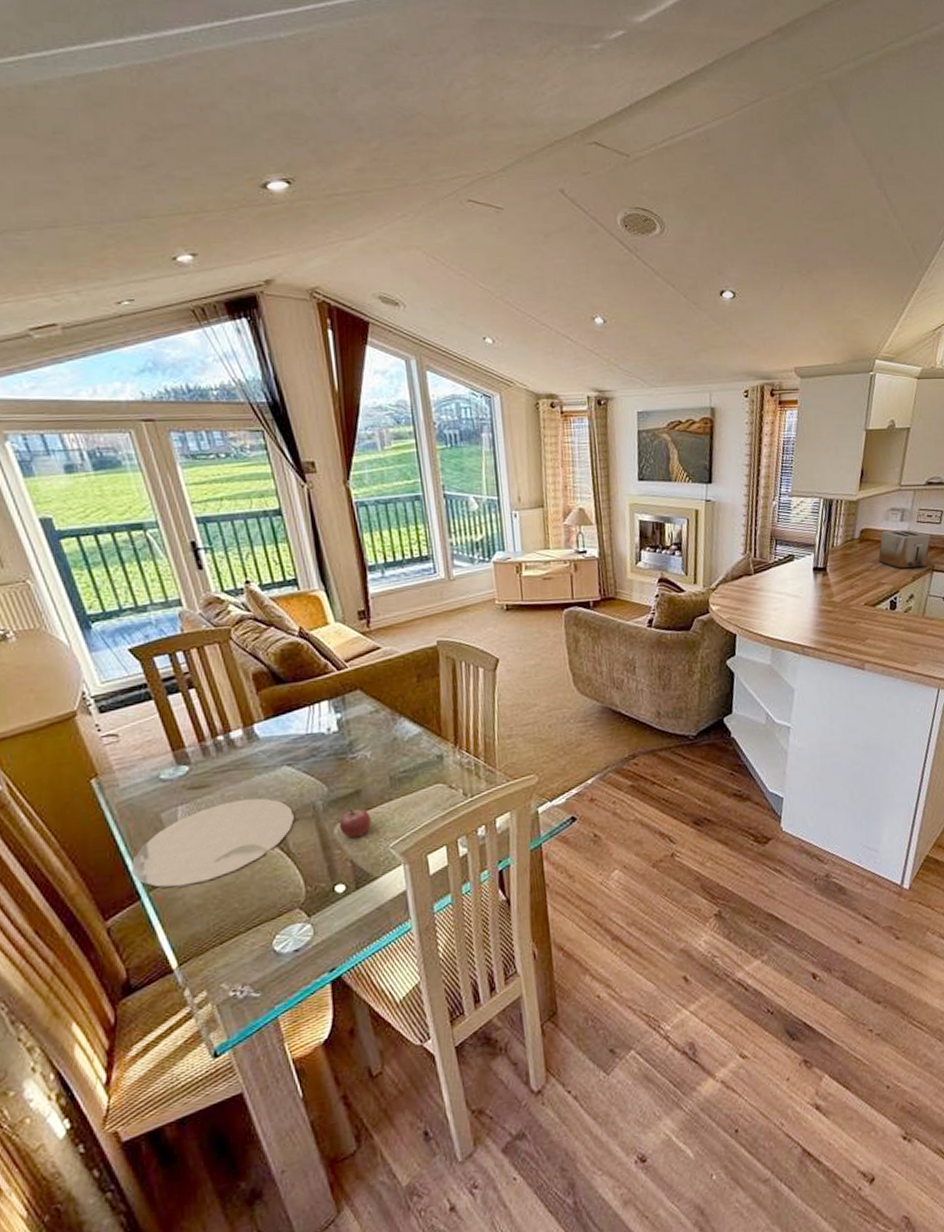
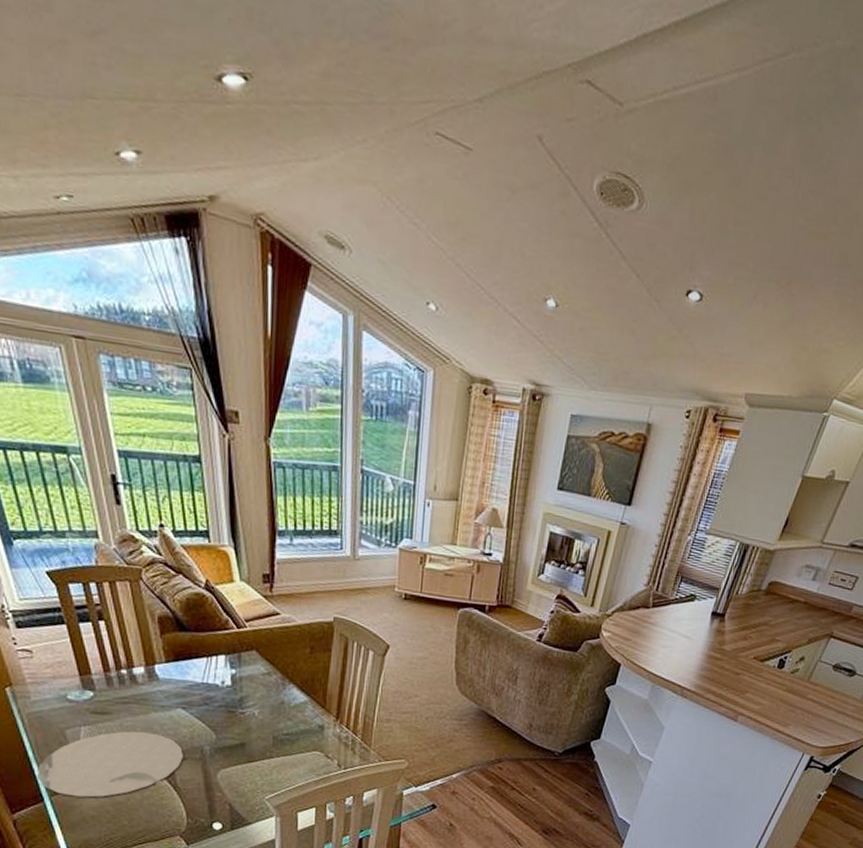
fruit: present [339,807,371,838] -> none [222,757,251,785]
toaster: present [878,529,931,570] -> none [779,587,839,632]

